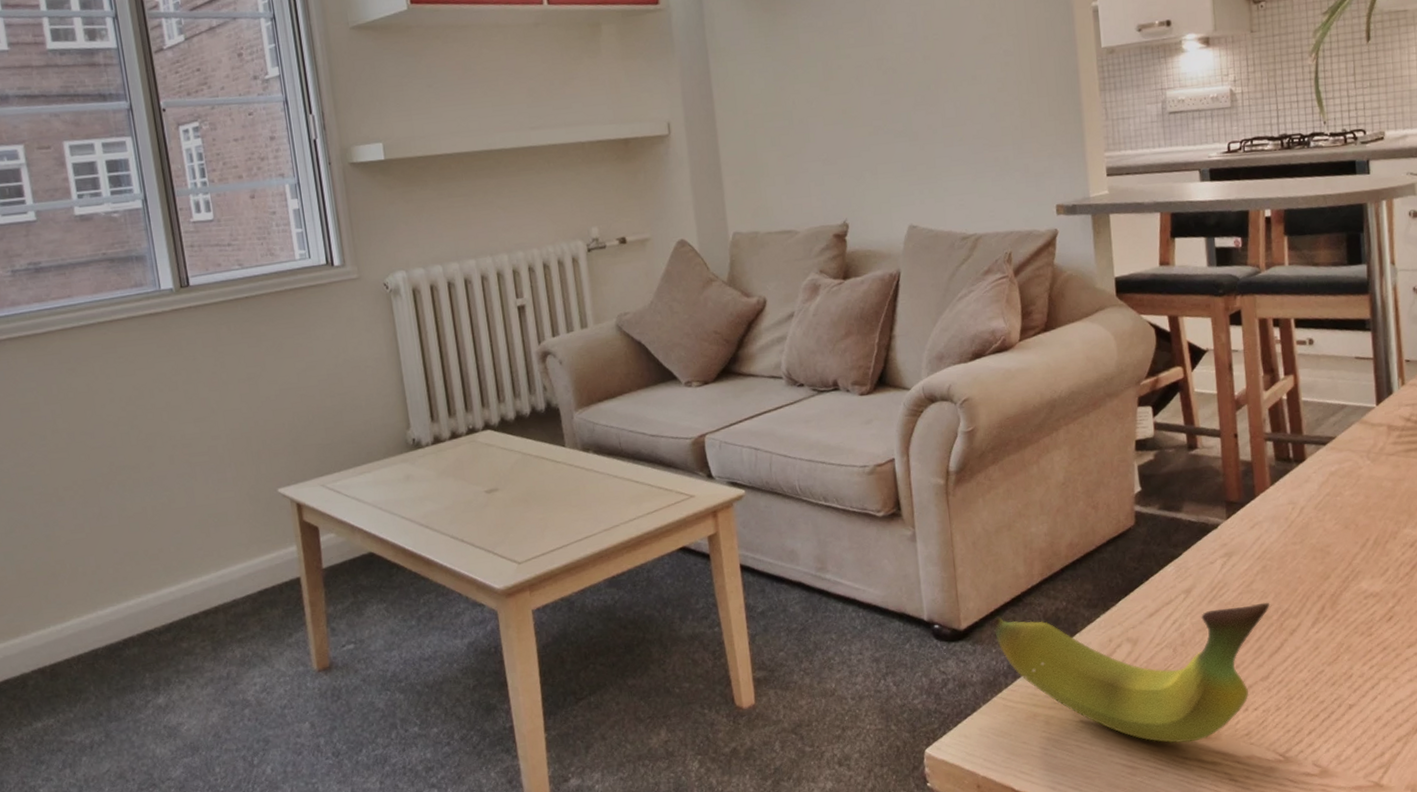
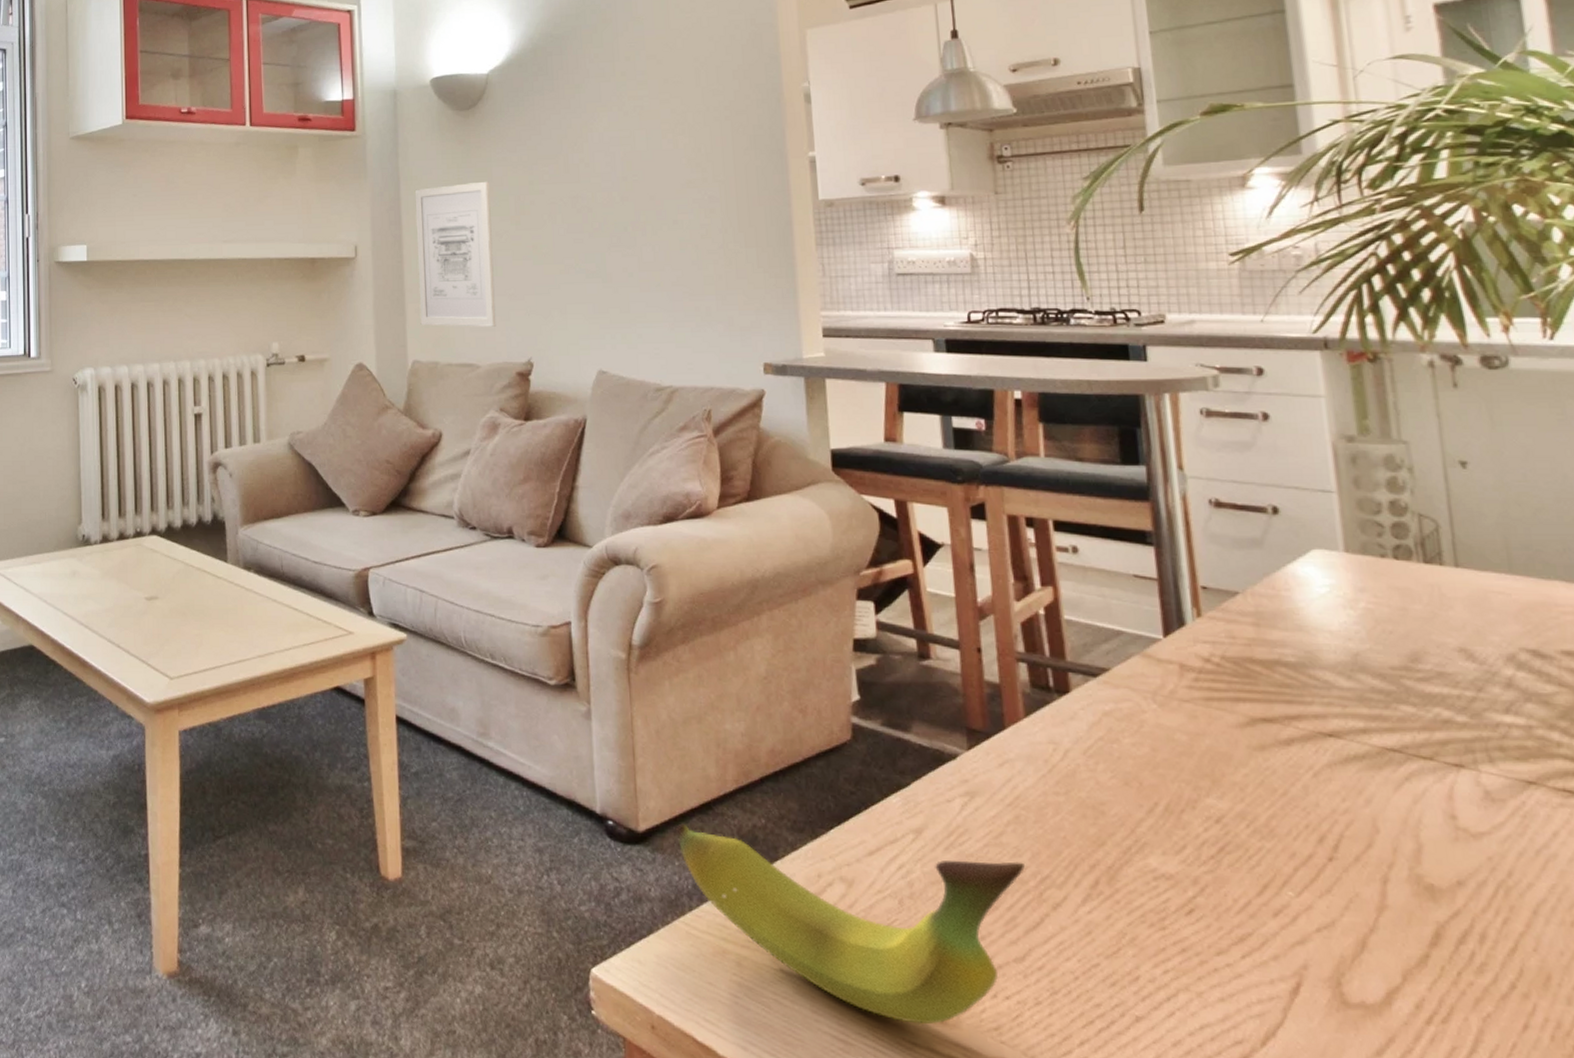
wall art: none [723,48,812,197] -> present [414,181,496,327]

